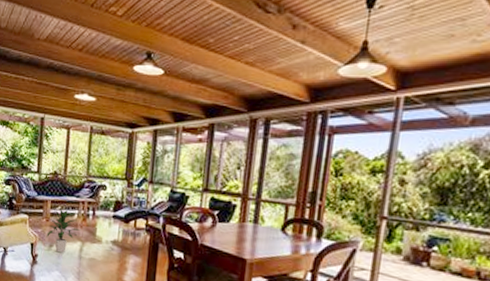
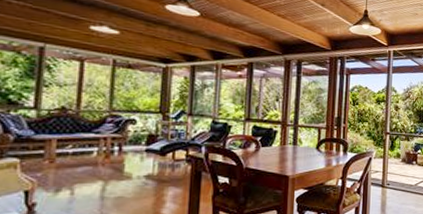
indoor plant: present [46,208,81,253] -> none [50,147,103,197]

